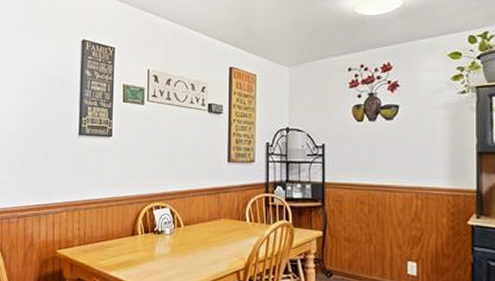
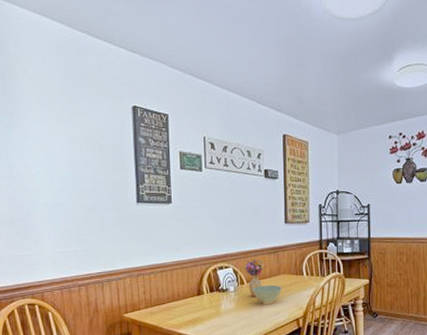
flower arrangement: none [182,197,206,242] -> present [244,256,267,297]
bowl: none [190,229,222,252] -> present [253,285,282,305]

